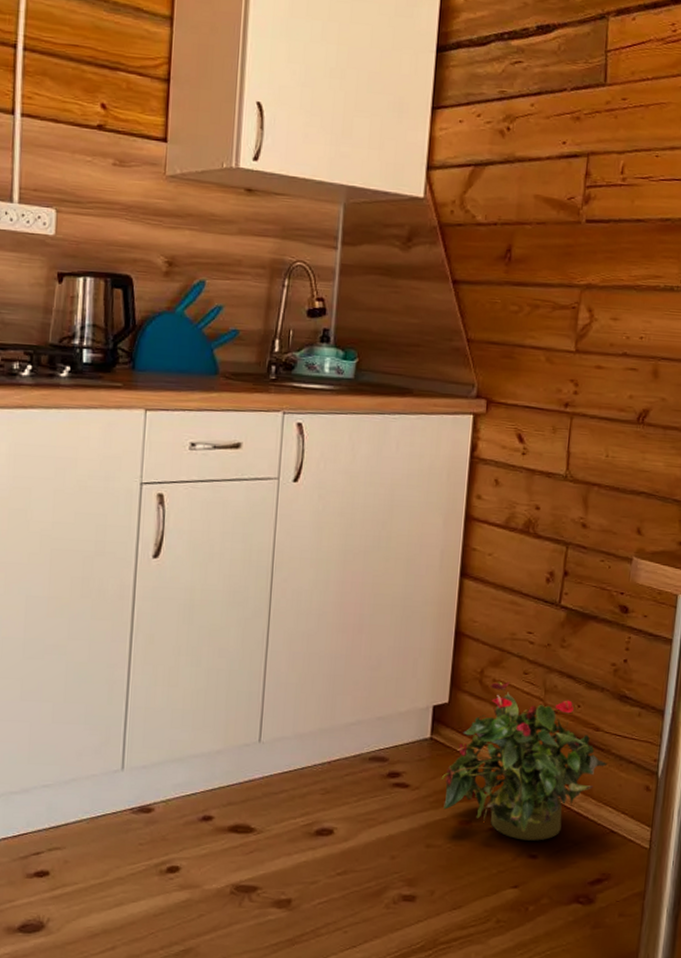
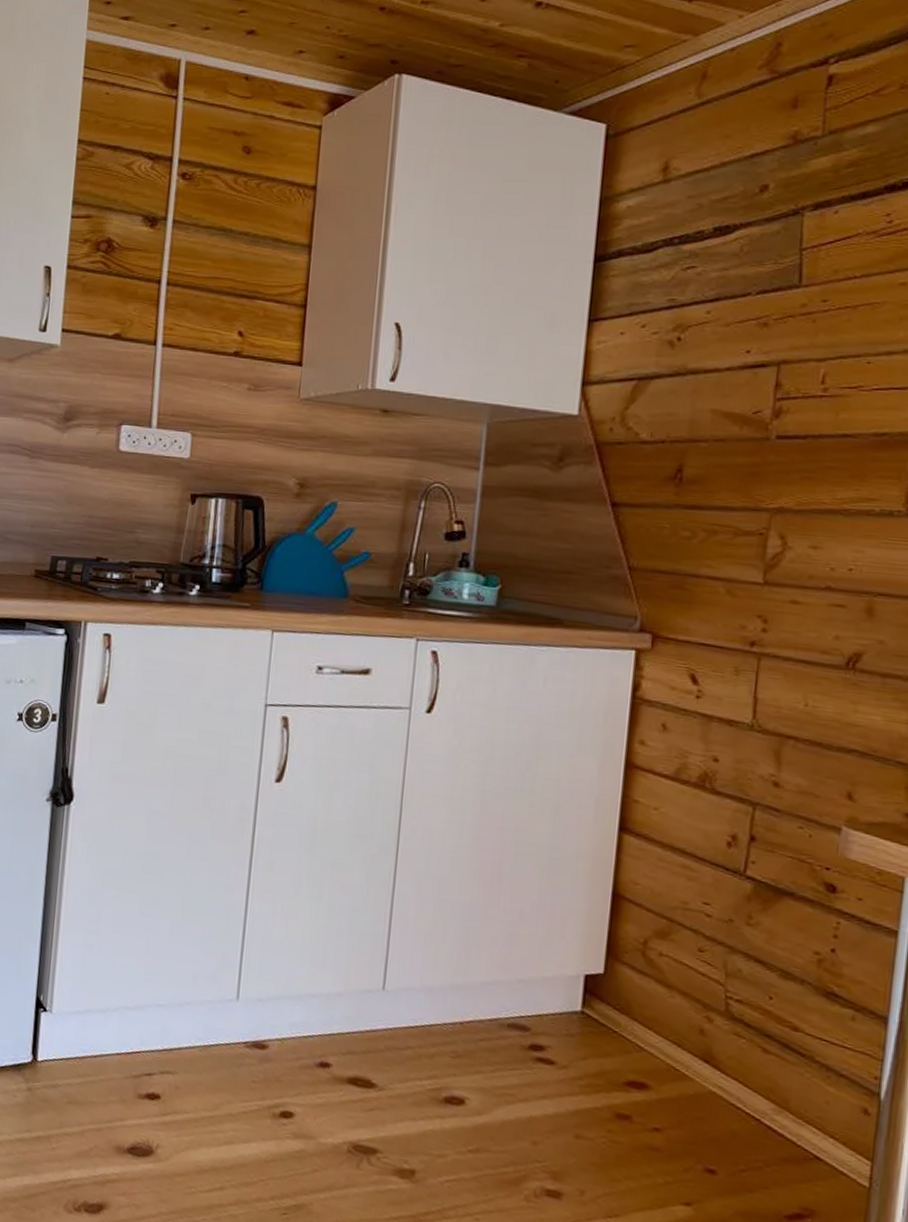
potted plant: present [441,681,608,841] -> none [594,956,810,1154]

